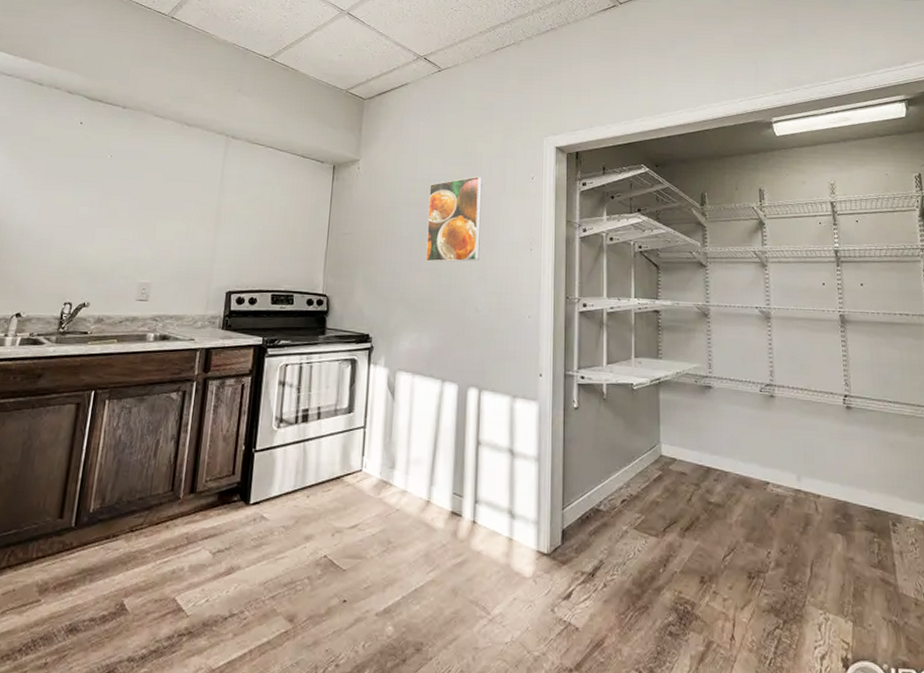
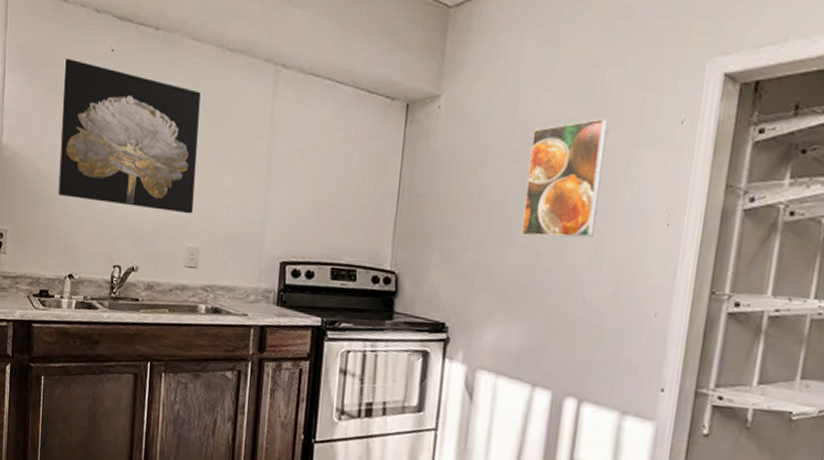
wall art: none [14,128,160,255] -> present [58,58,201,214]

